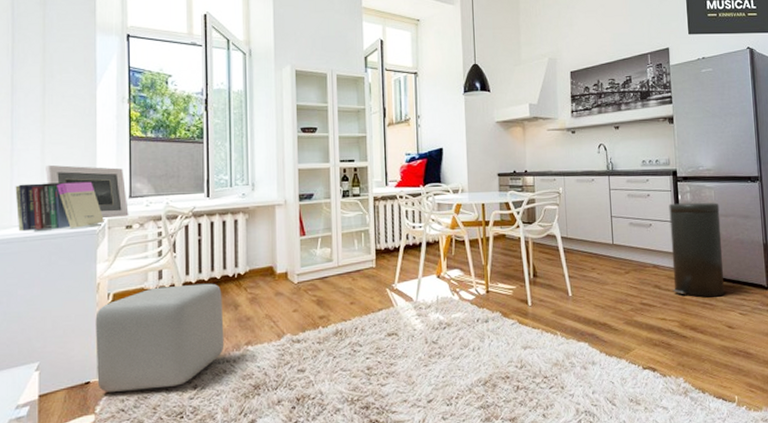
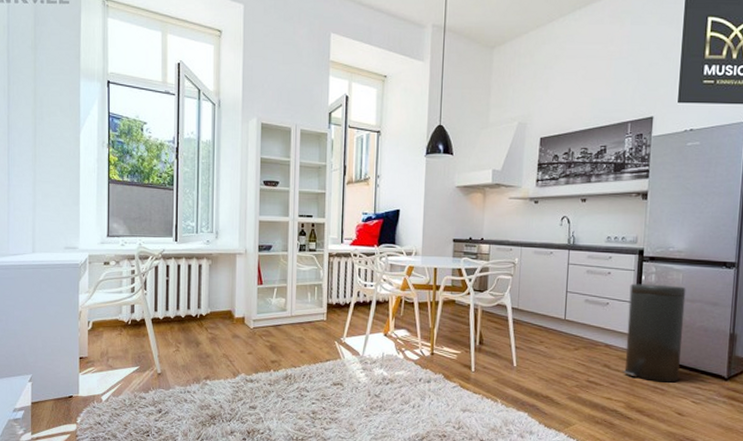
books: present [15,181,104,232] -> none [11,217,86,261]
picture frame: present [46,164,129,217] -> none [37,201,107,254]
pouf: present [95,283,225,392] -> none [77,320,186,409]

